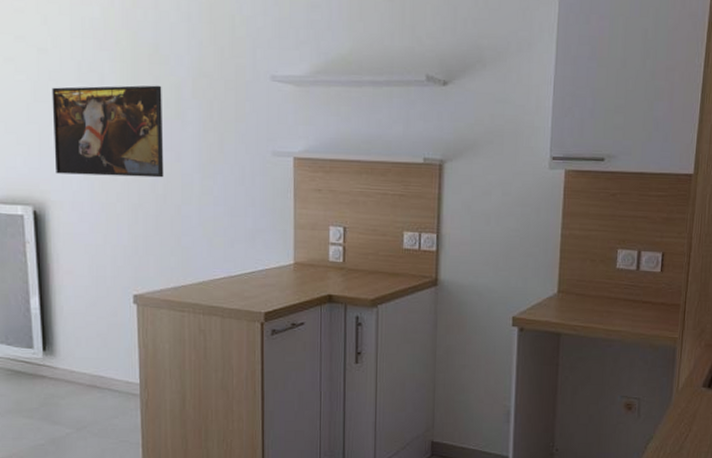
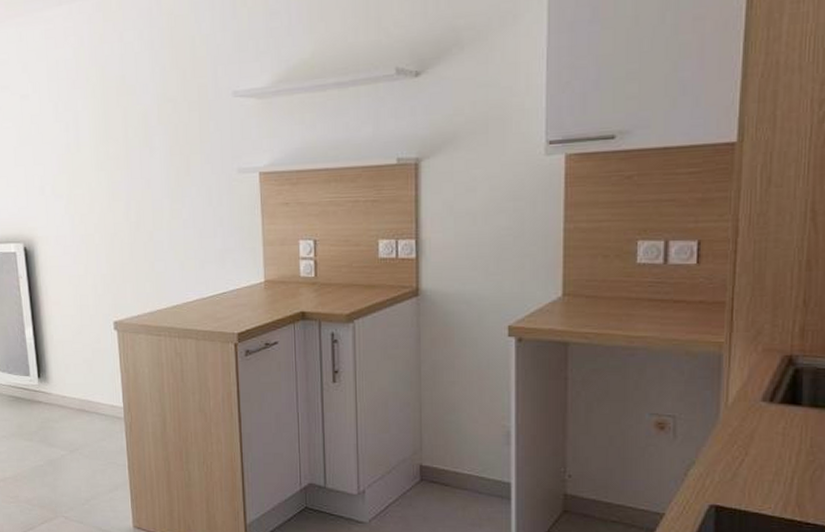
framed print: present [52,85,164,178] -> none [34,116,136,211]

